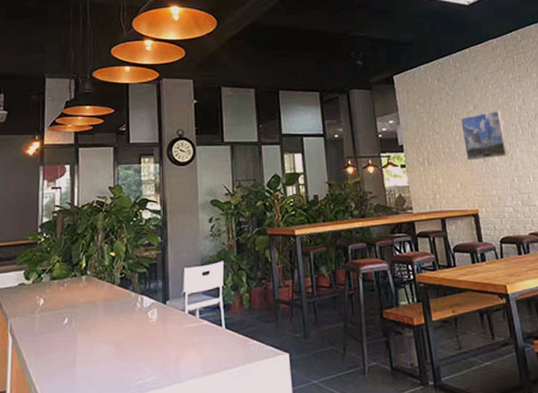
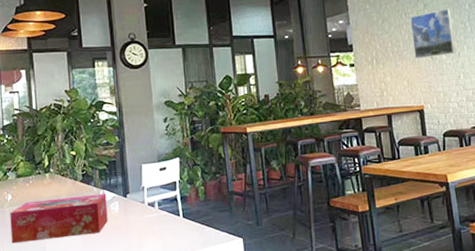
tissue box: none [39,299,145,355] -> present [10,193,108,244]

